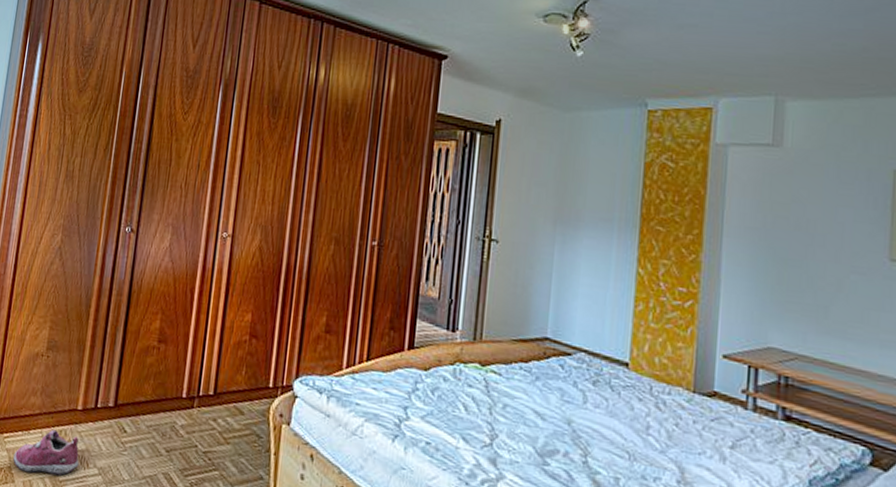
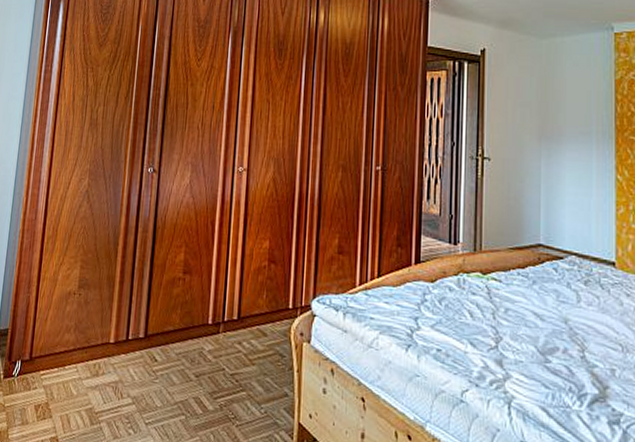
shoe: present [13,429,79,476] -> none [50,363,114,408]

